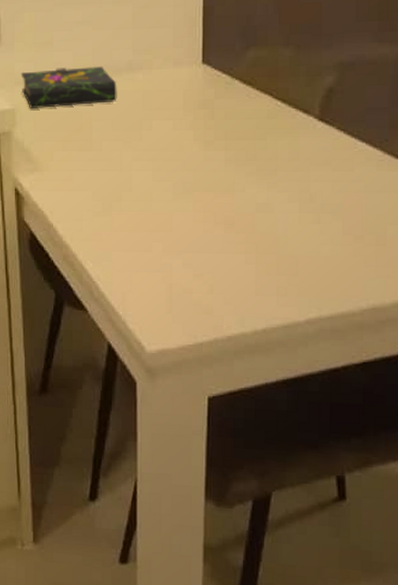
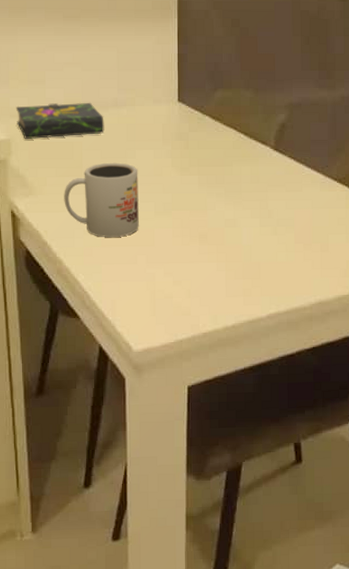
mug: none [71,135,155,221] -> present [64,162,139,237]

